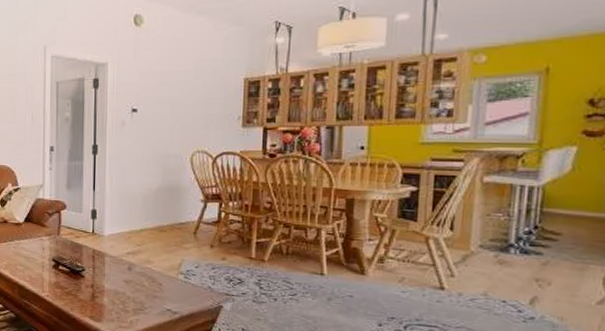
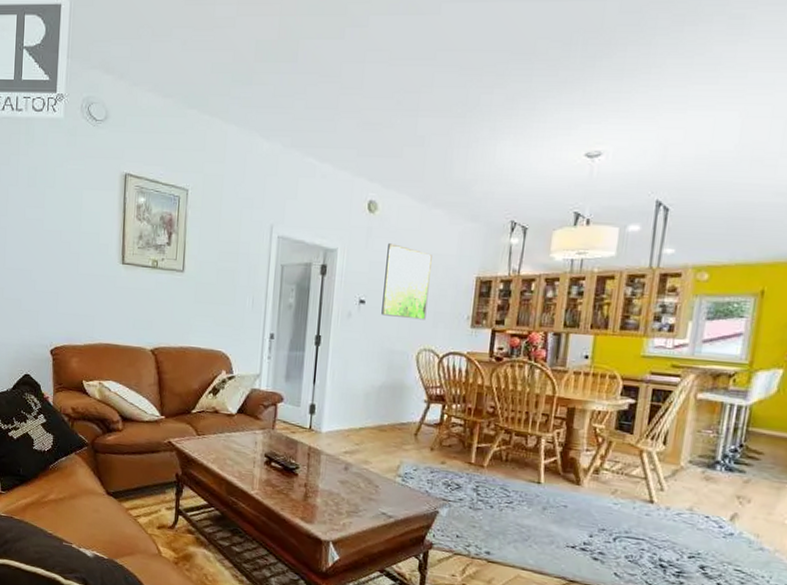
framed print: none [154,53,199,124] -> present [381,243,432,320]

